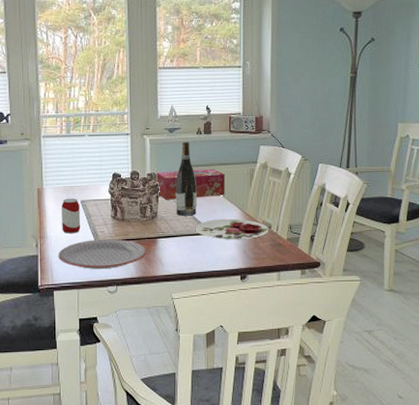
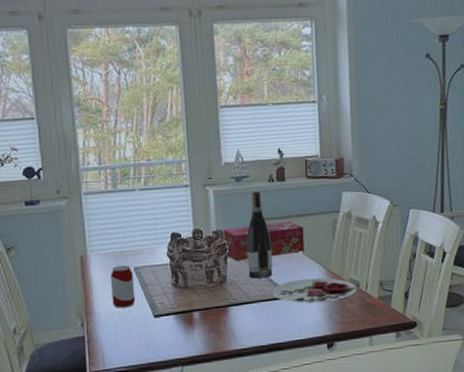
plate: present [58,238,147,270] -> none [109,310,216,349]

